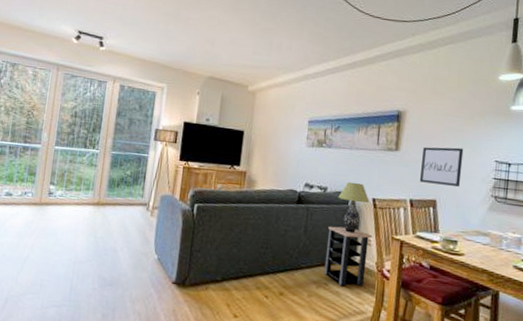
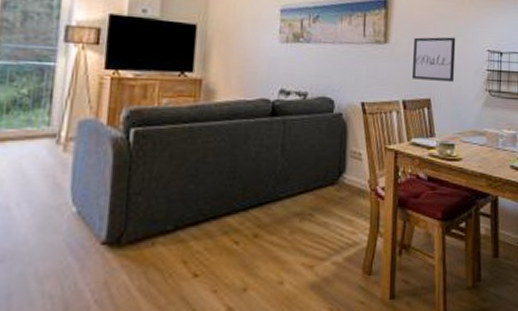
side table: present [323,226,373,287] -> none [308,141,364,215]
table lamp: present [338,181,370,233] -> none [321,84,359,147]

